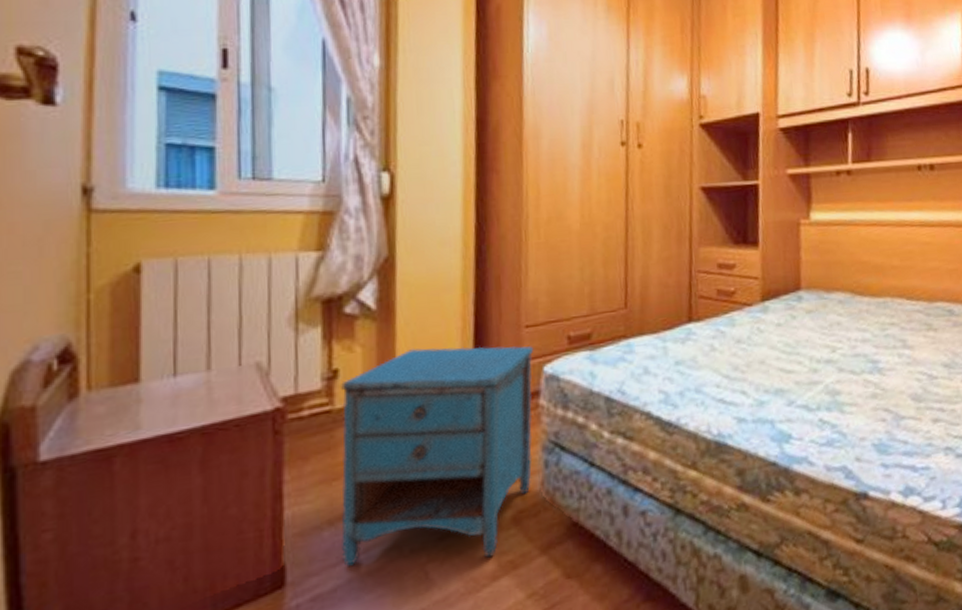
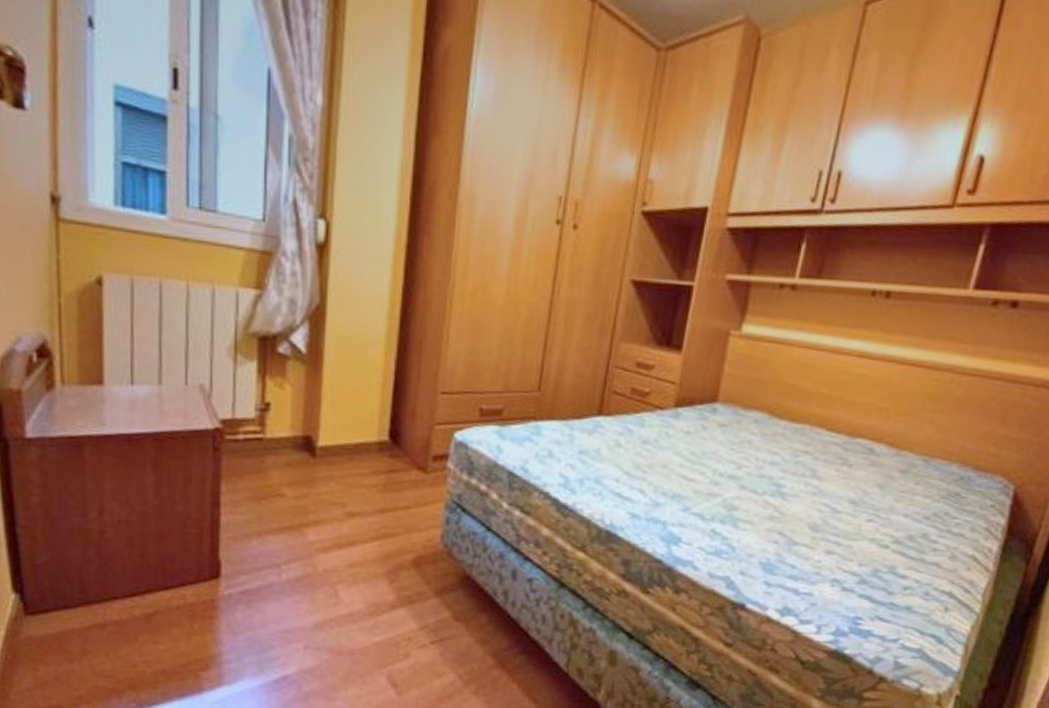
nightstand: present [341,346,534,566] -> none [267,395,447,590]

